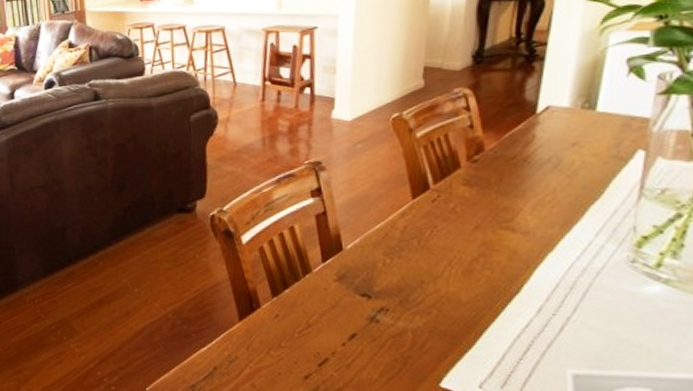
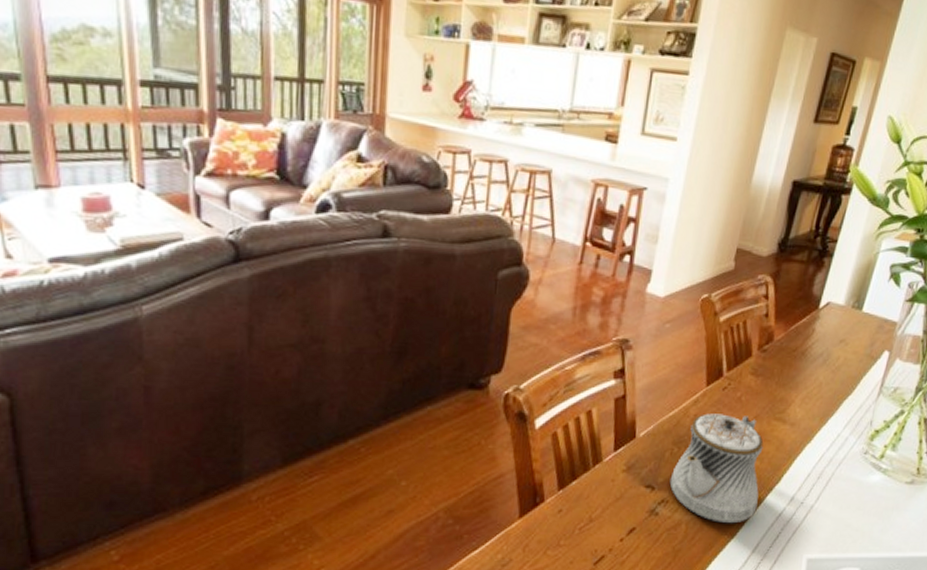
teapot: none [386,225,496,334] -> present [669,413,764,524]

